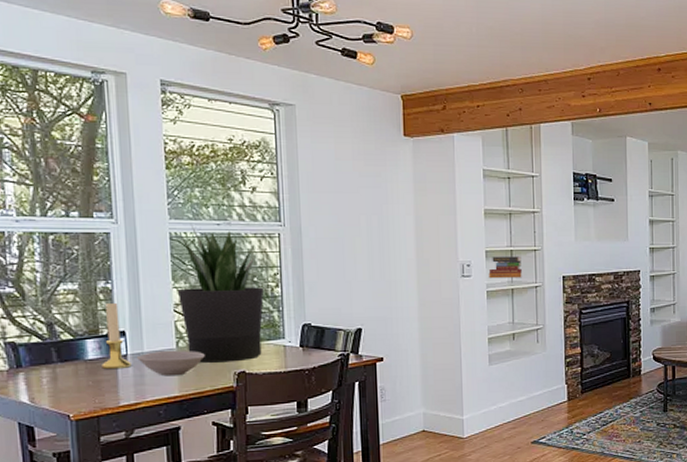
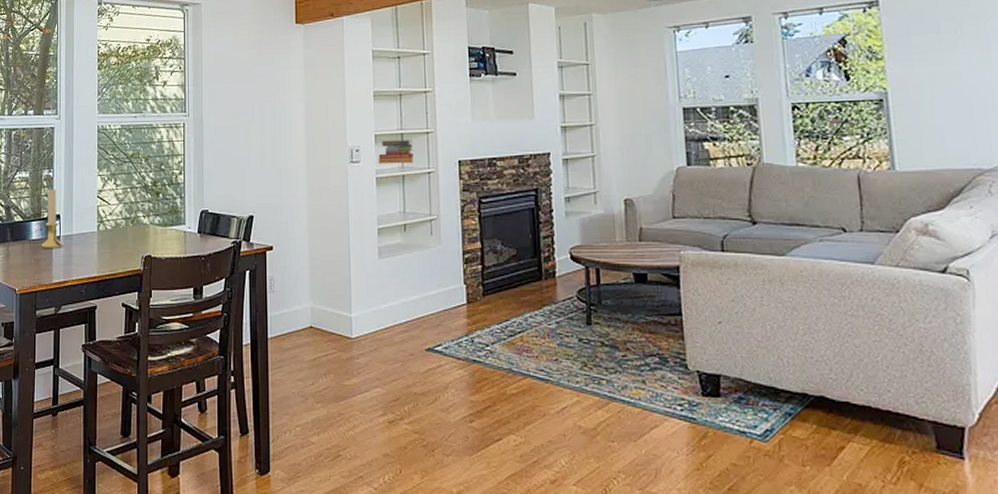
bowl: present [137,350,205,377] -> none [68,233,119,258]
planter: present [177,224,265,363] -> none [100,117,170,246]

